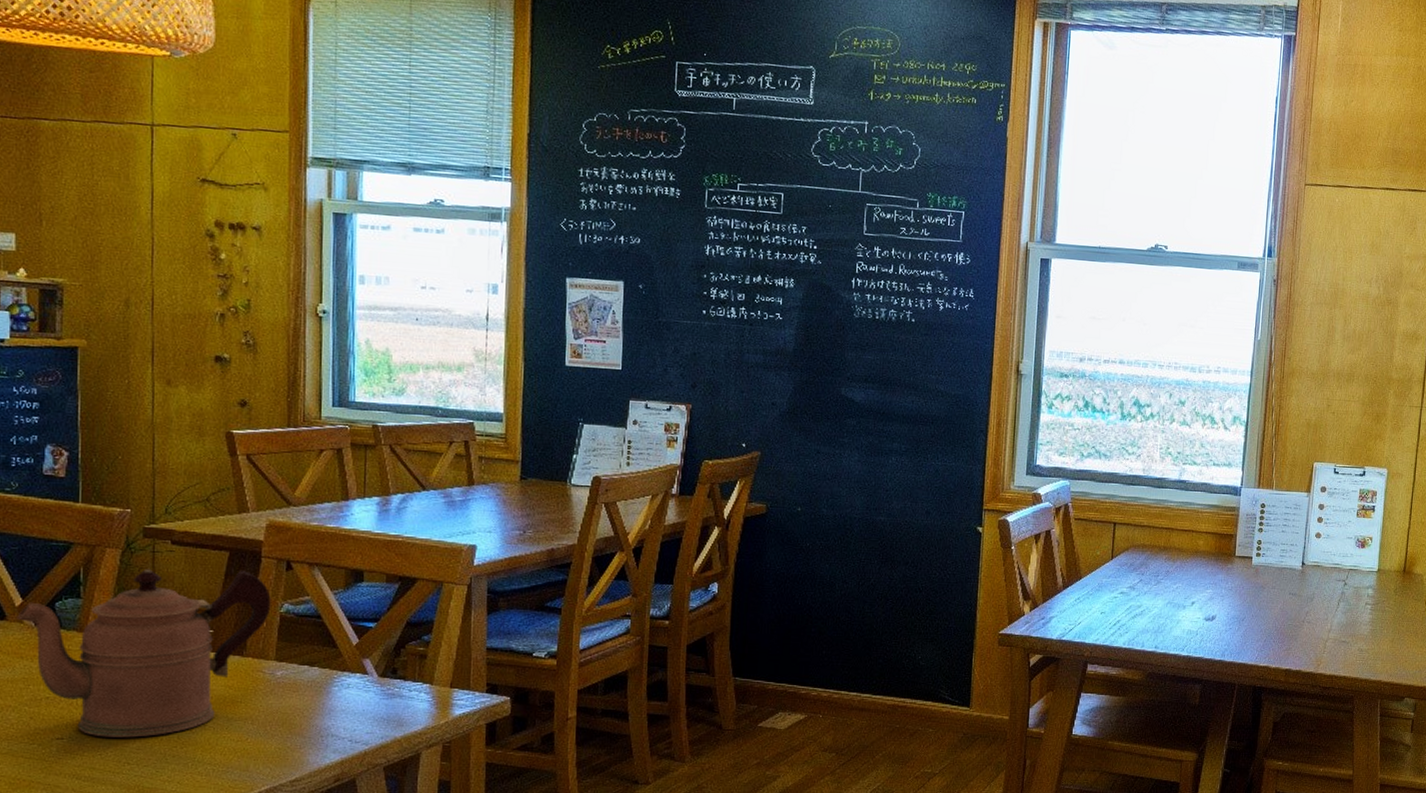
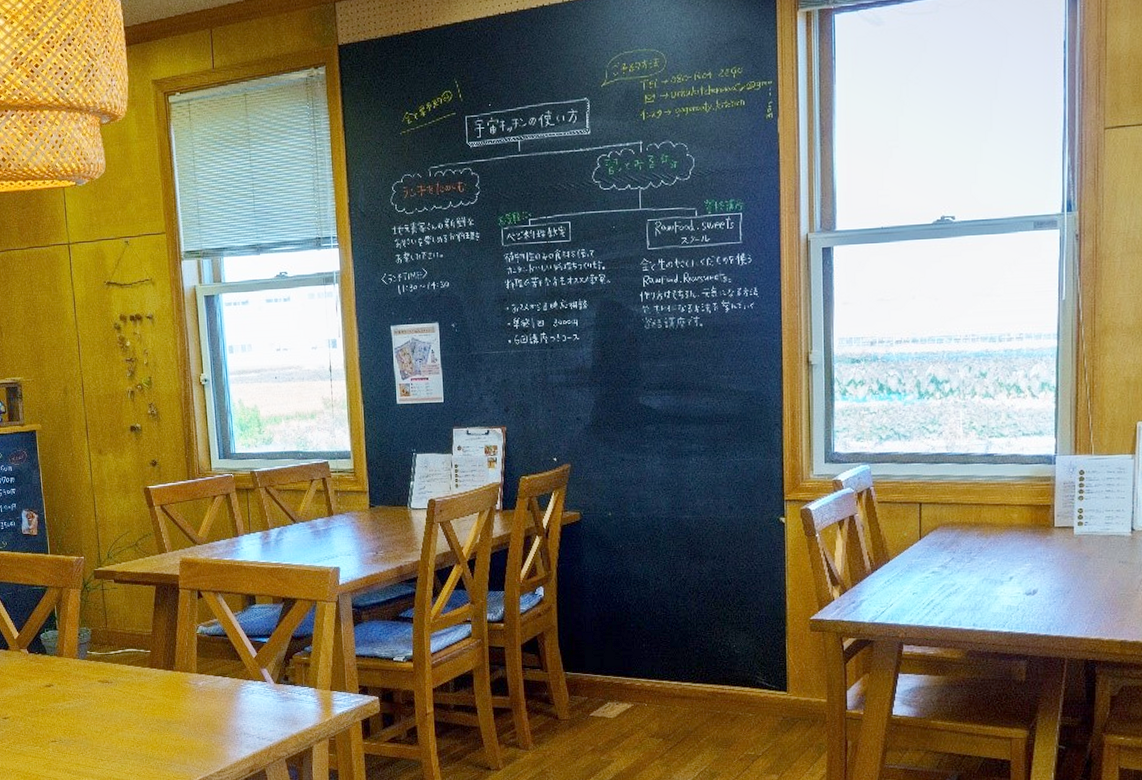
coffeepot: present [17,569,271,738] -> none [16,601,190,740]

